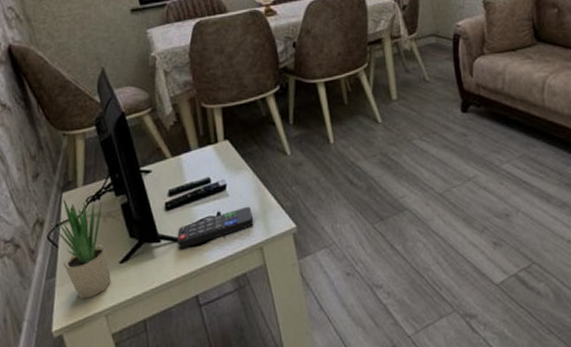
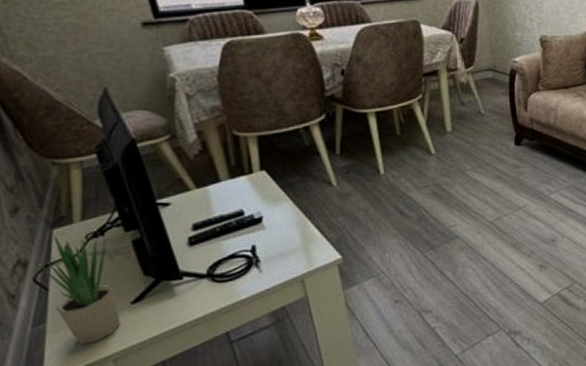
remote control: present [177,206,254,248] -> none [203,238,295,285]

